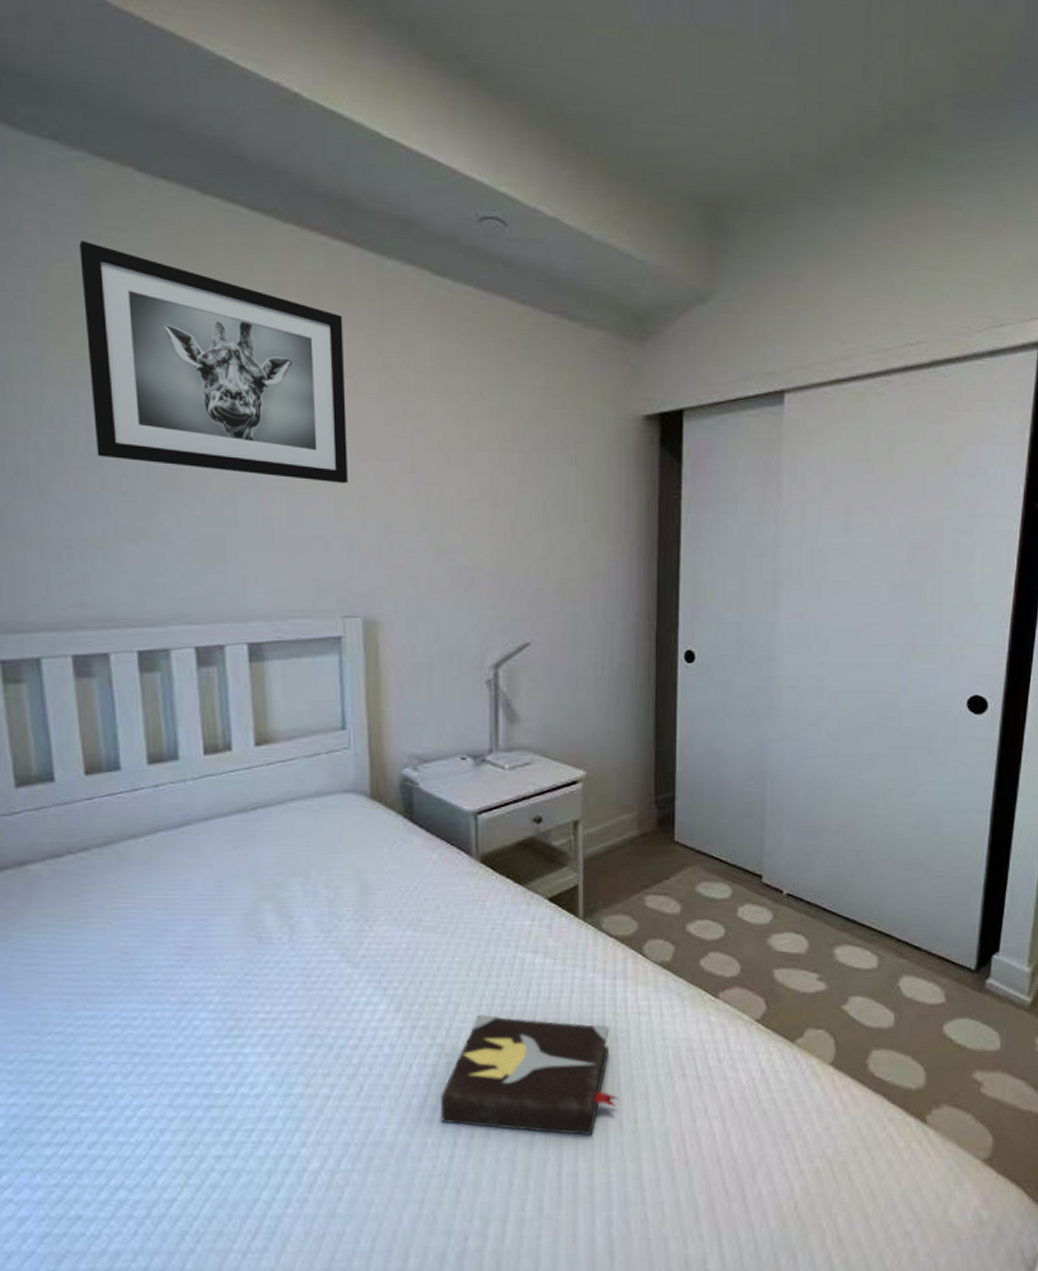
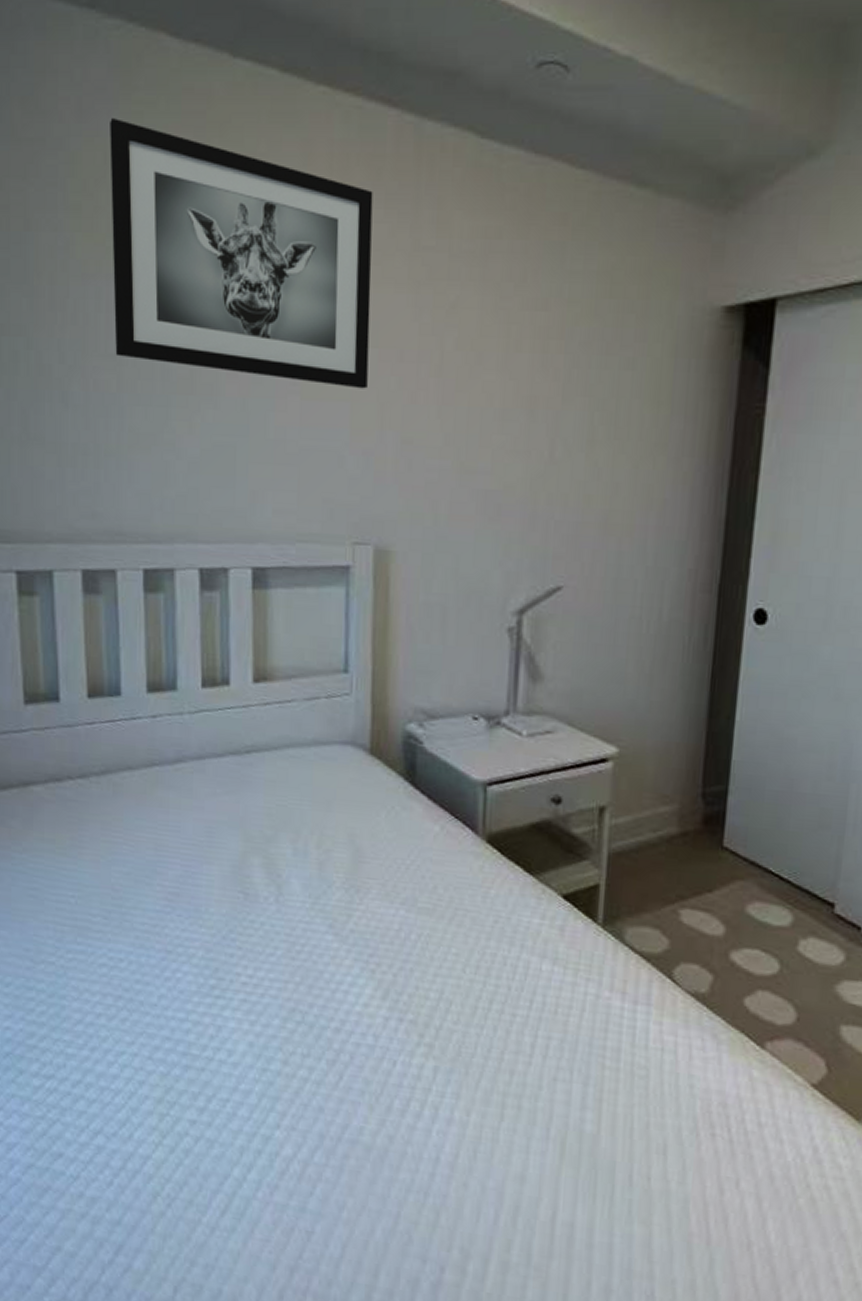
hardback book: present [440,1014,619,1135] -> none [423,1018,630,1183]

